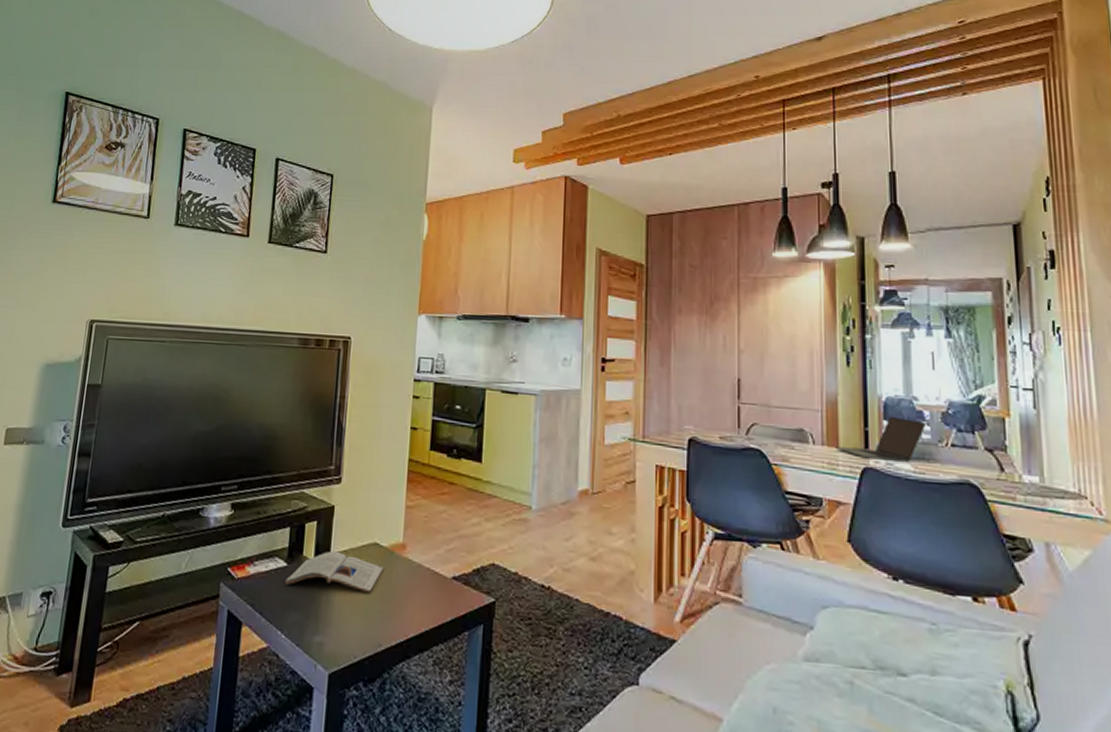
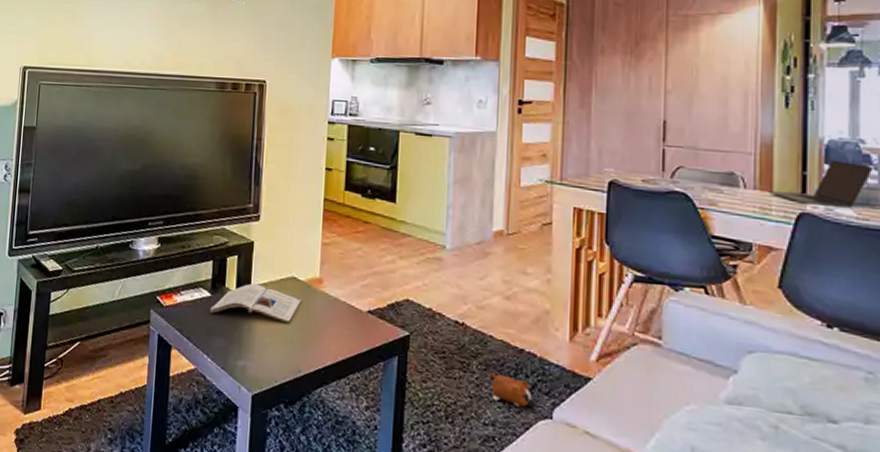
dog toy: none [574,637,622,675] -> present [488,371,536,409]

